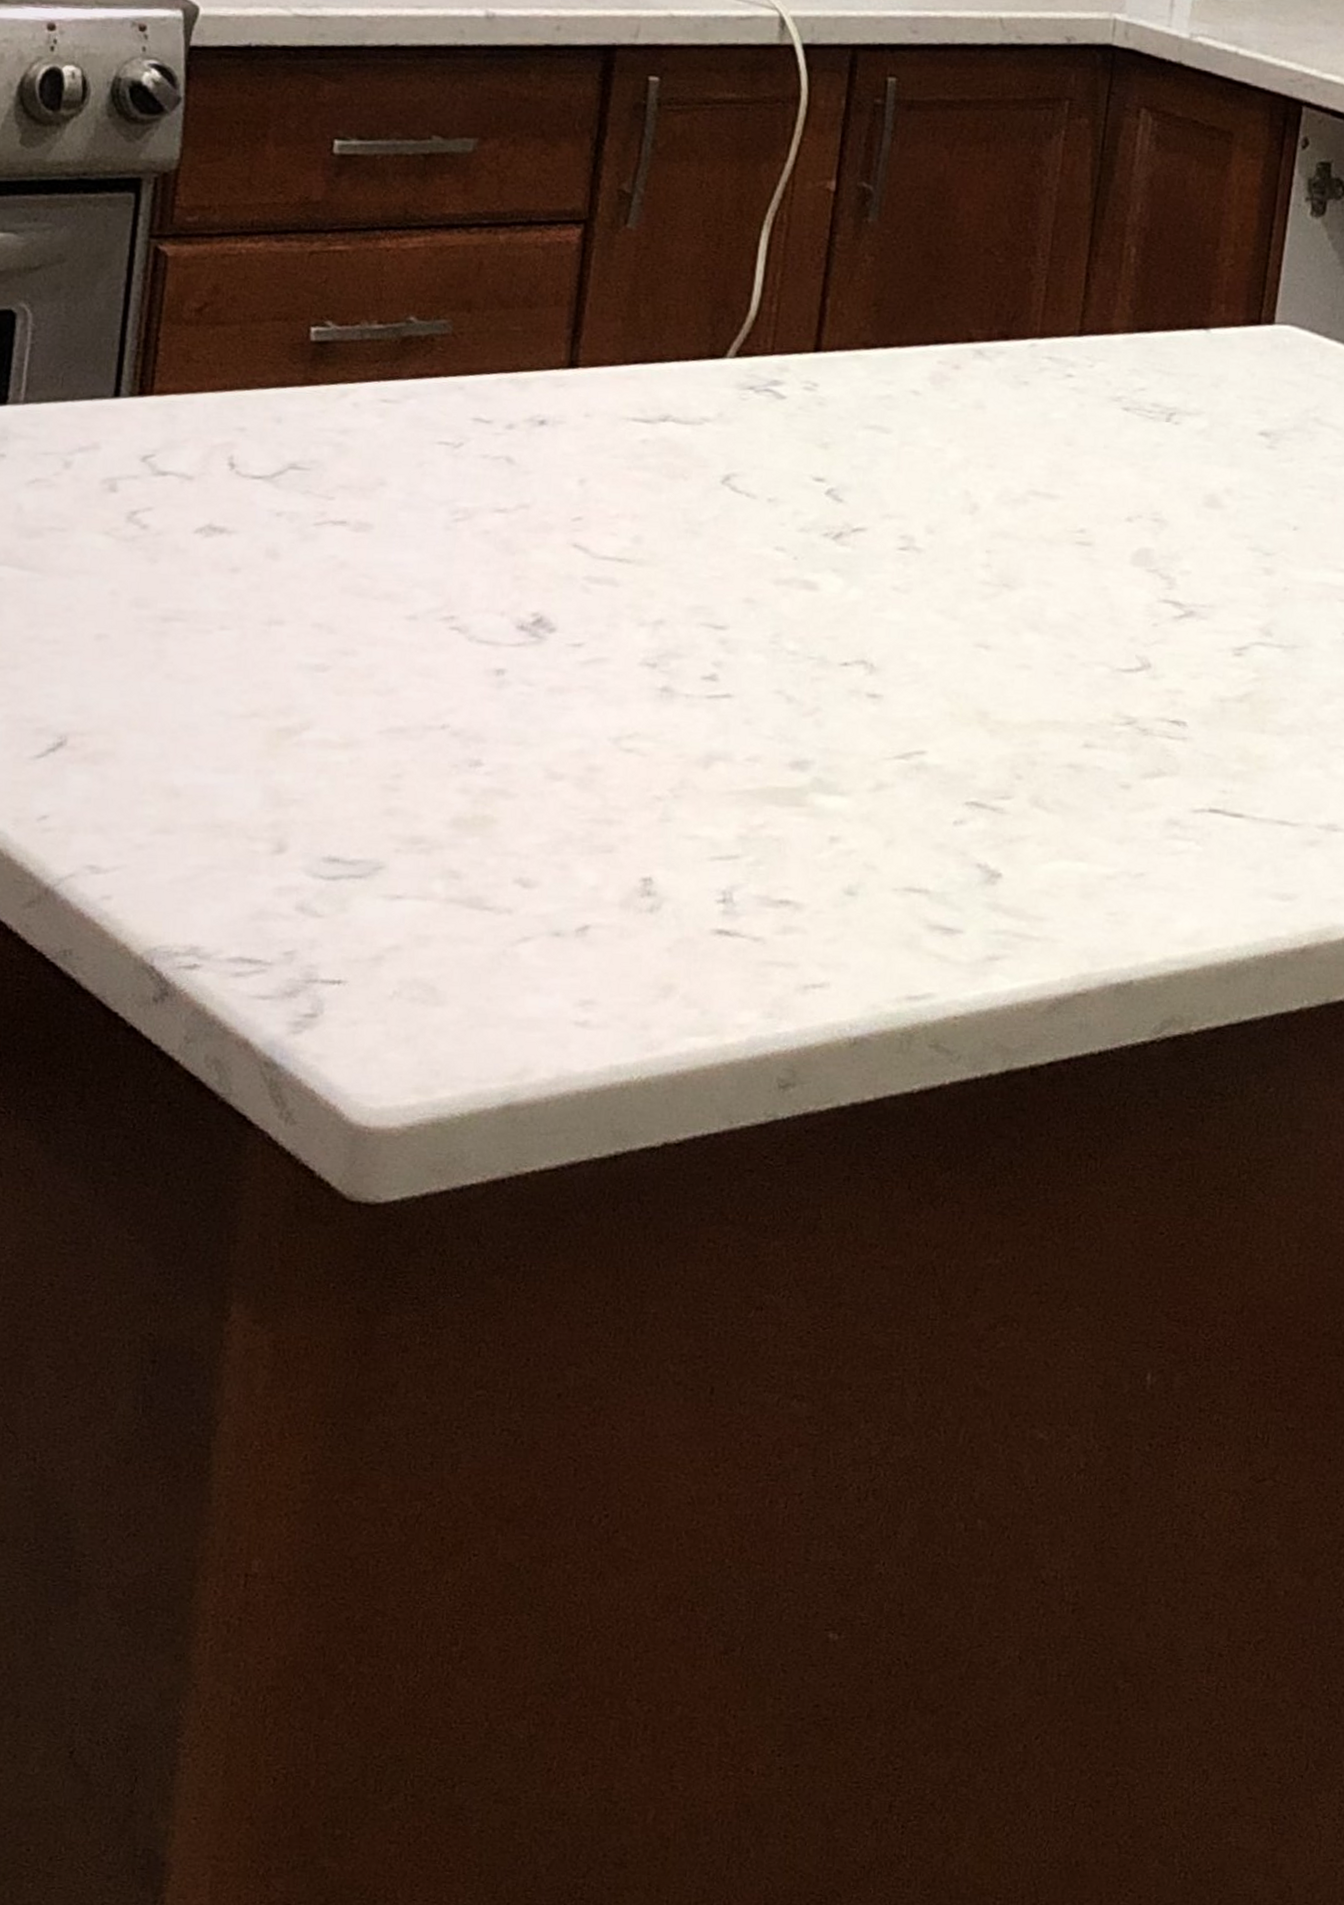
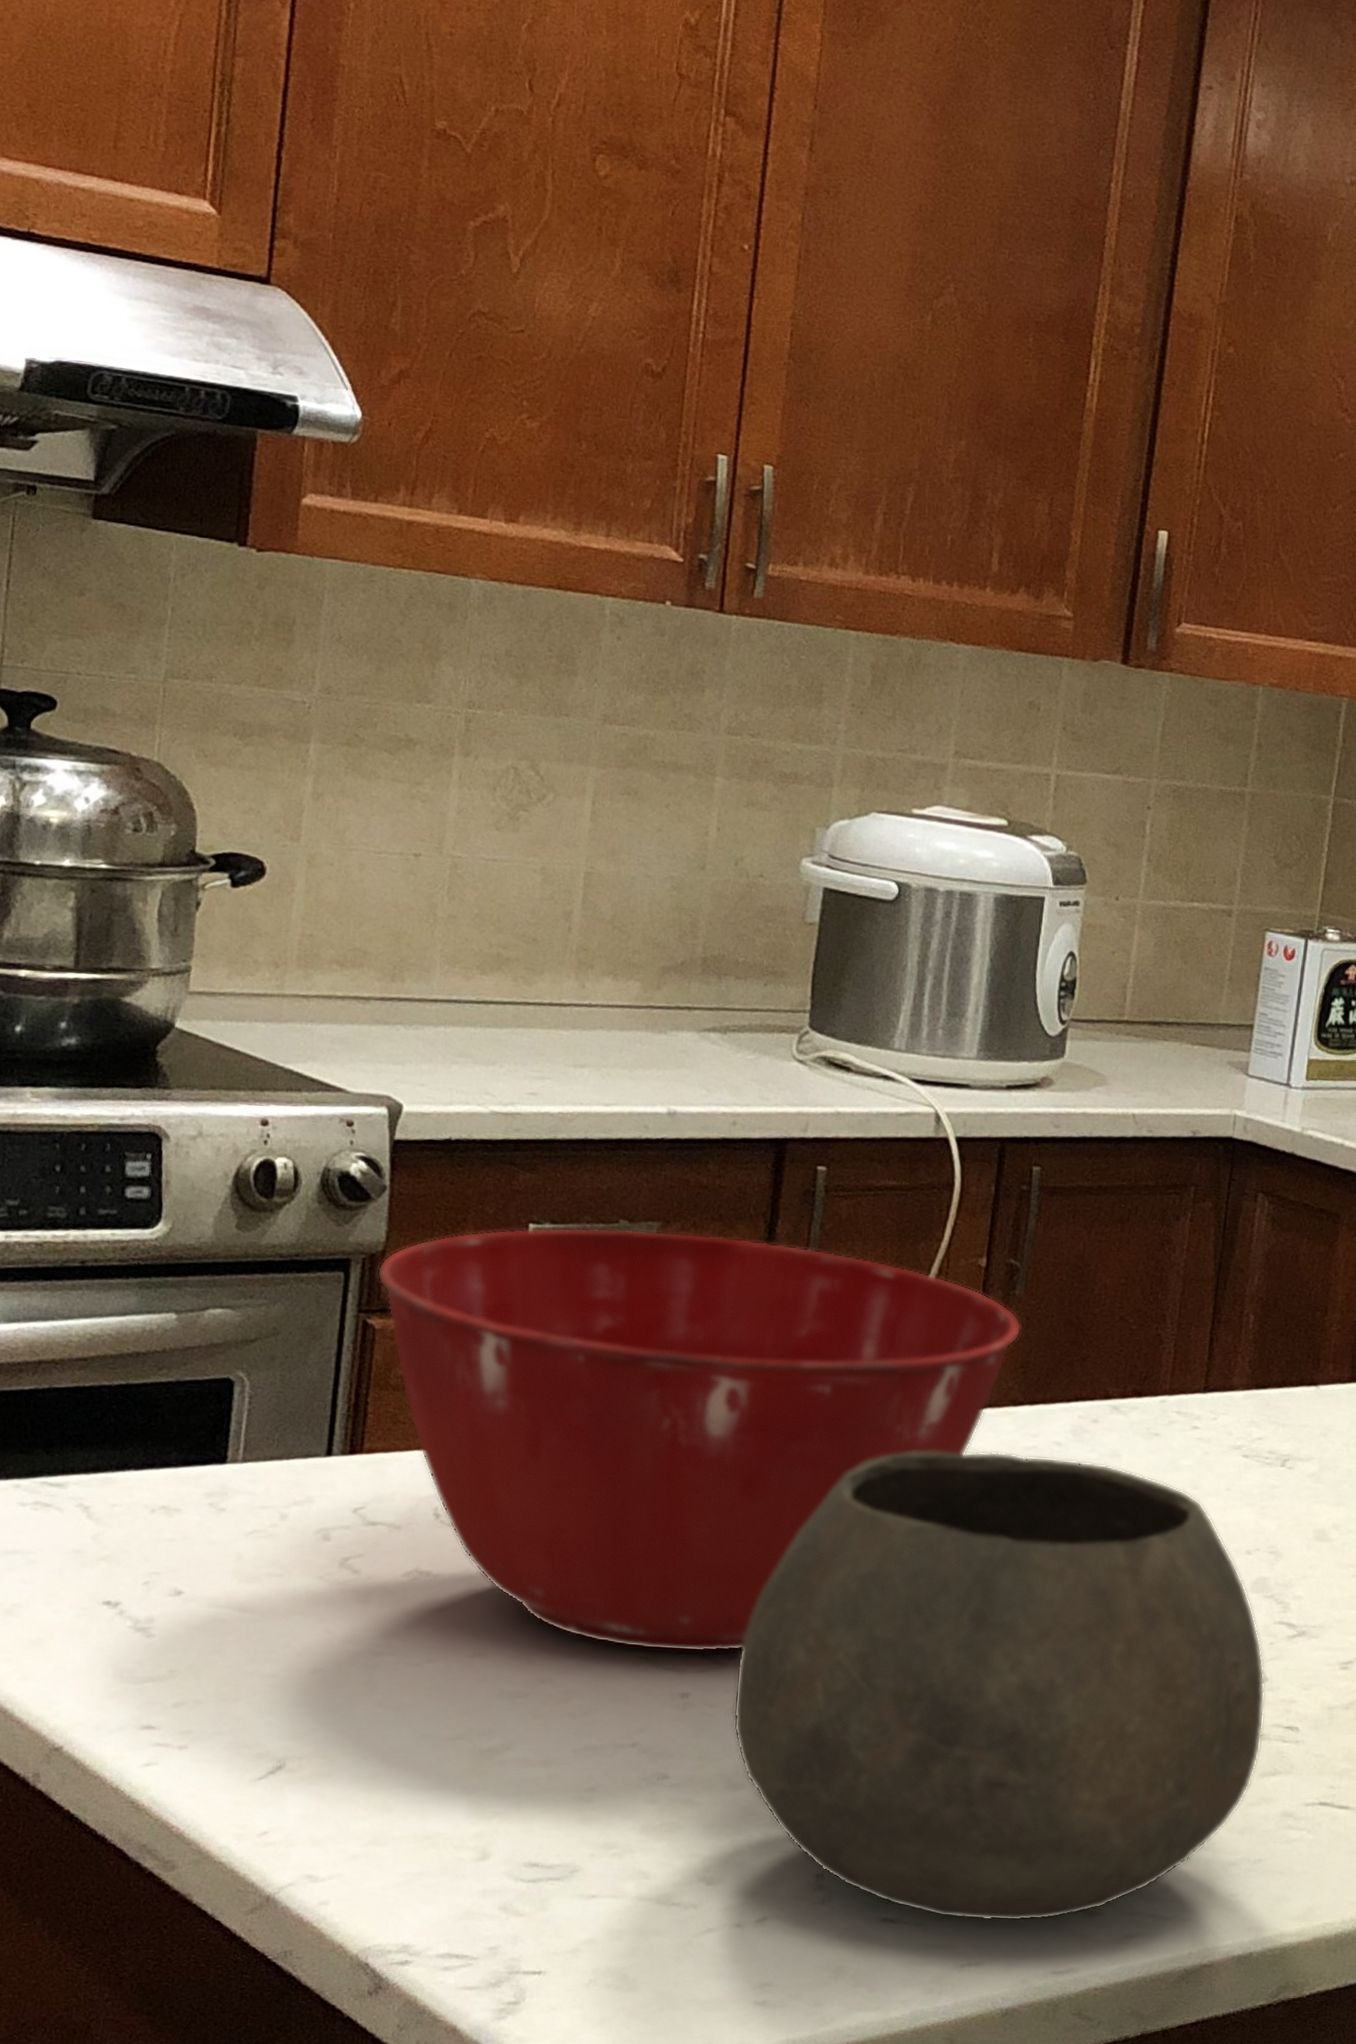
mixing bowl: none [169,144,875,624] -> present [377,1227,1022,1653]
bowl: none [553,398,1148,938] -> present [733,1450,1265,1922]

